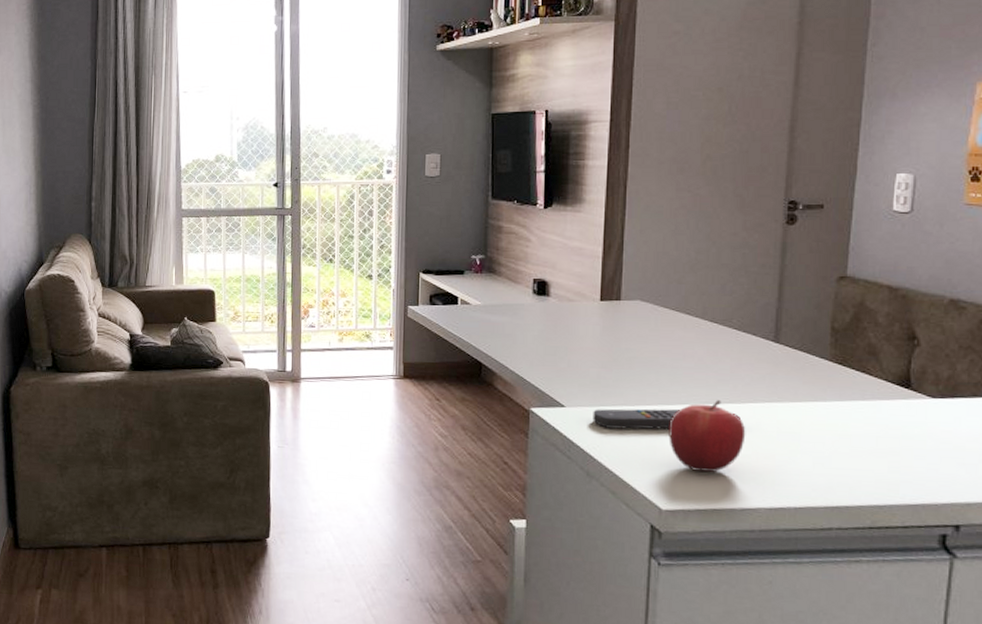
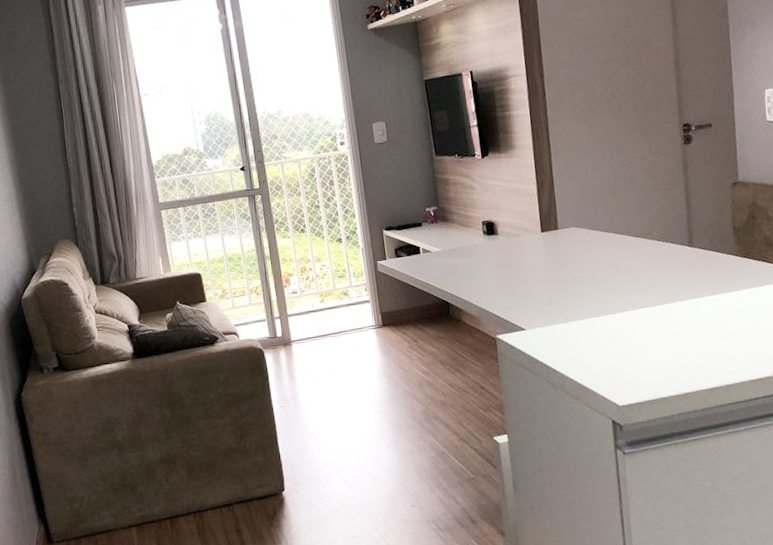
remote control: present [593,408,740,430] -> none [549,312,672,343]
fruit: present [669,399,746,472] -> none [614,303,679,368]

